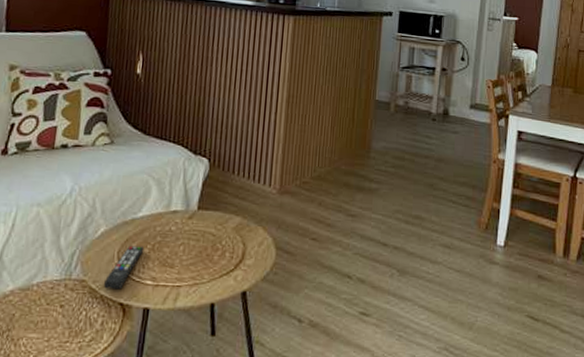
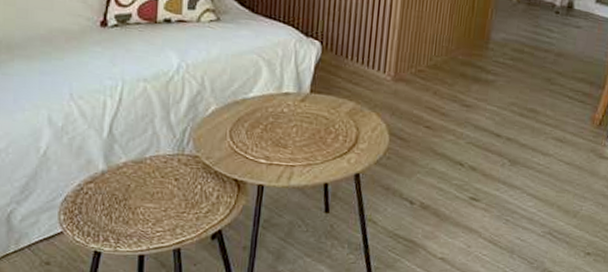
remote control: present [103,245,145,290] -> none [216,125,257,167]

